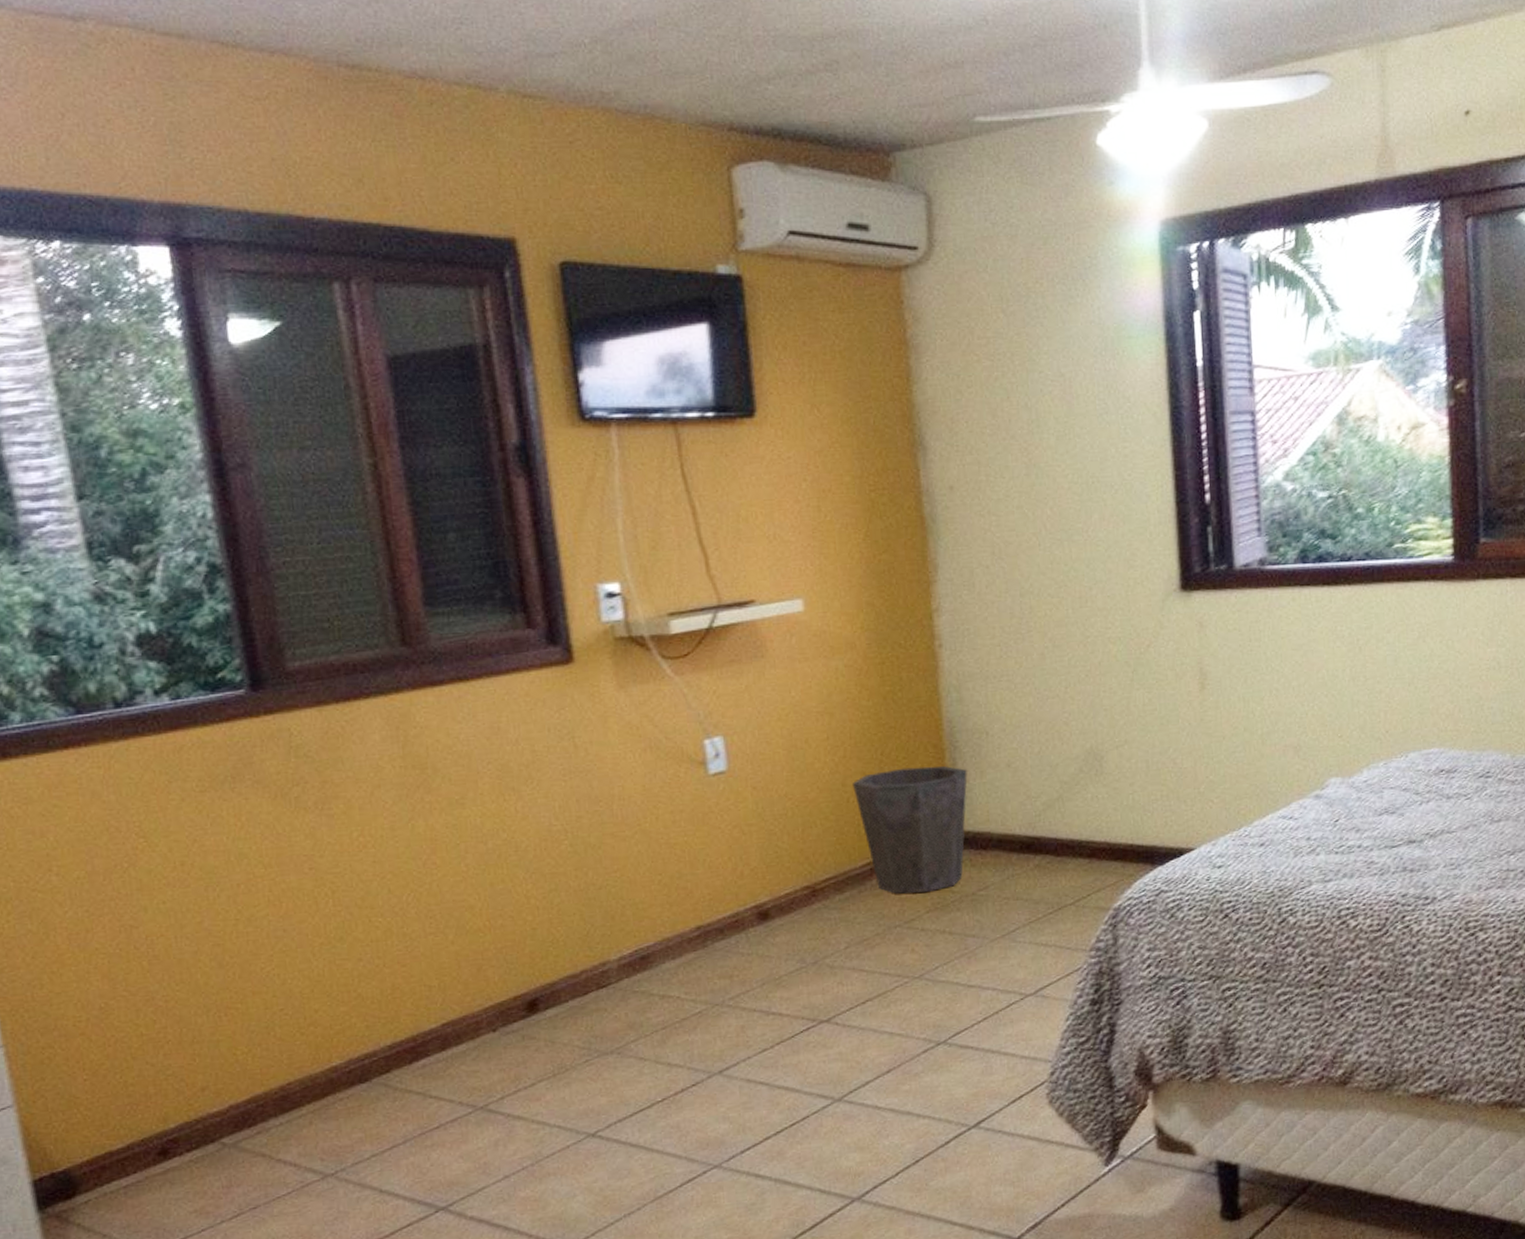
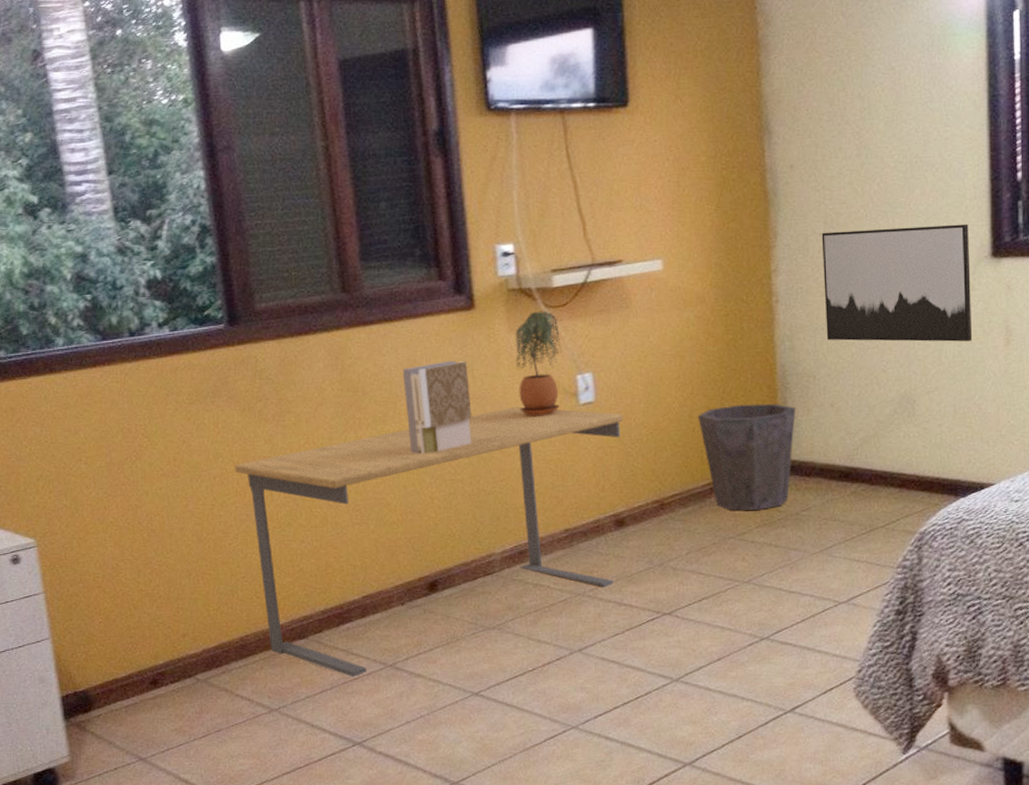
desk: none [265,780,764,1127] -> present [234,406,624,678]
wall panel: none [483,726,575,843] -> present [402,360,472,454]
potted plant: none [626,663,687,792] -> present [515,311,563,417]
wall art: none [989,552,1164,690] -> present [821,223,973,342]

